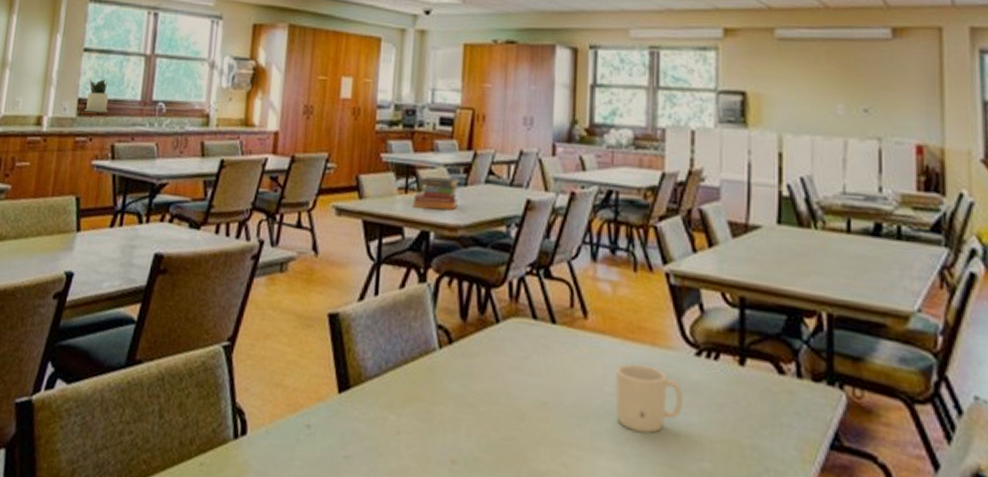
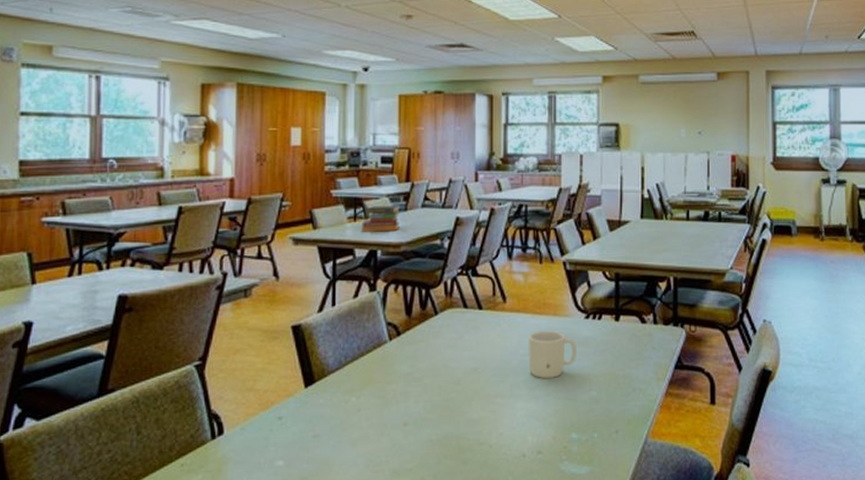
planter: present [84,78,109,113] -> none [26,141,55,173]

